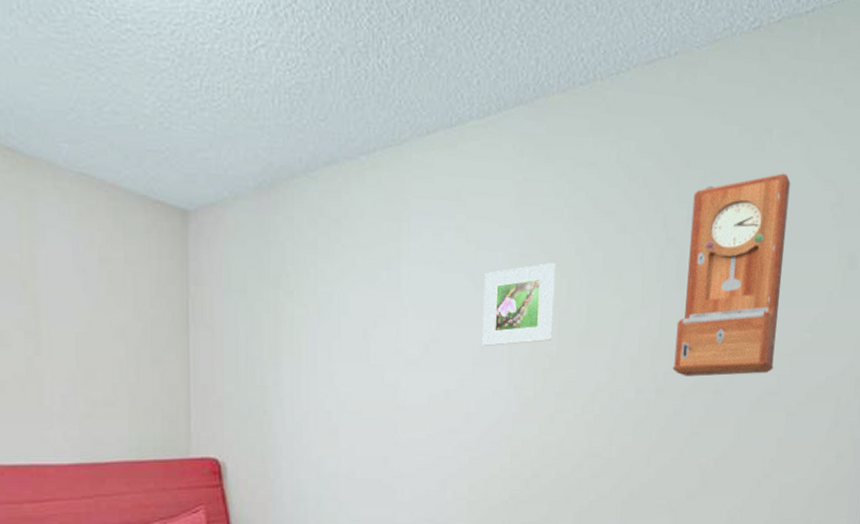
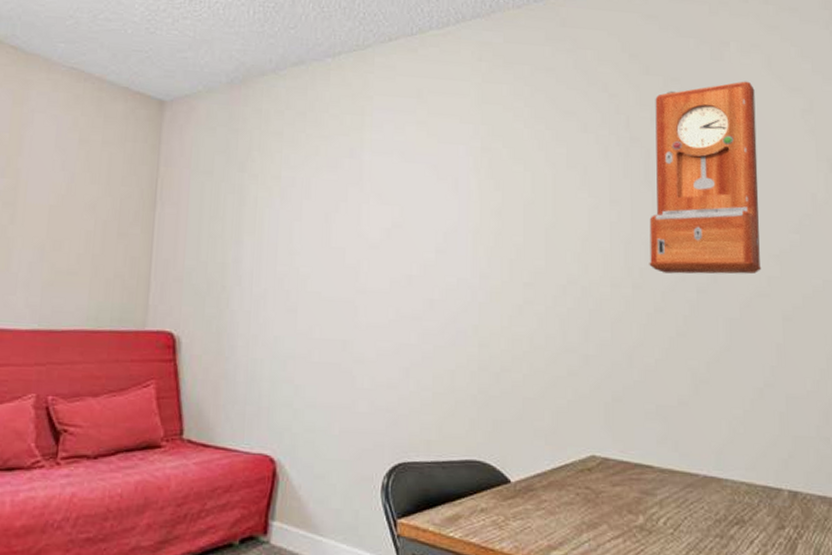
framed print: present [482,263,556,346] -> none [445,157,518,234]

